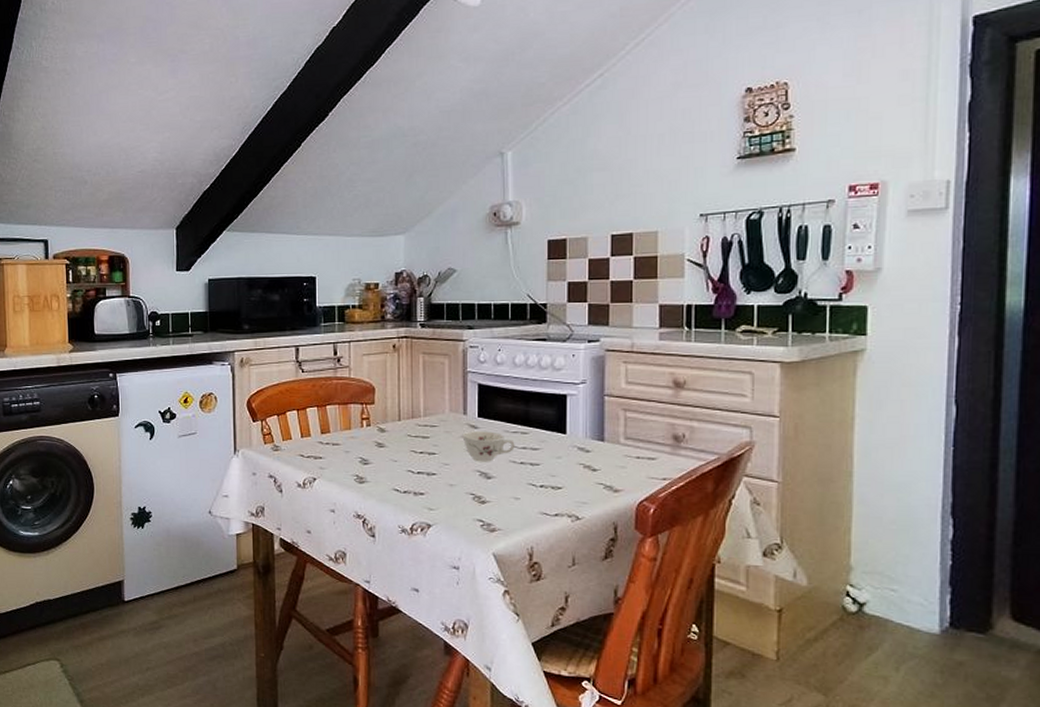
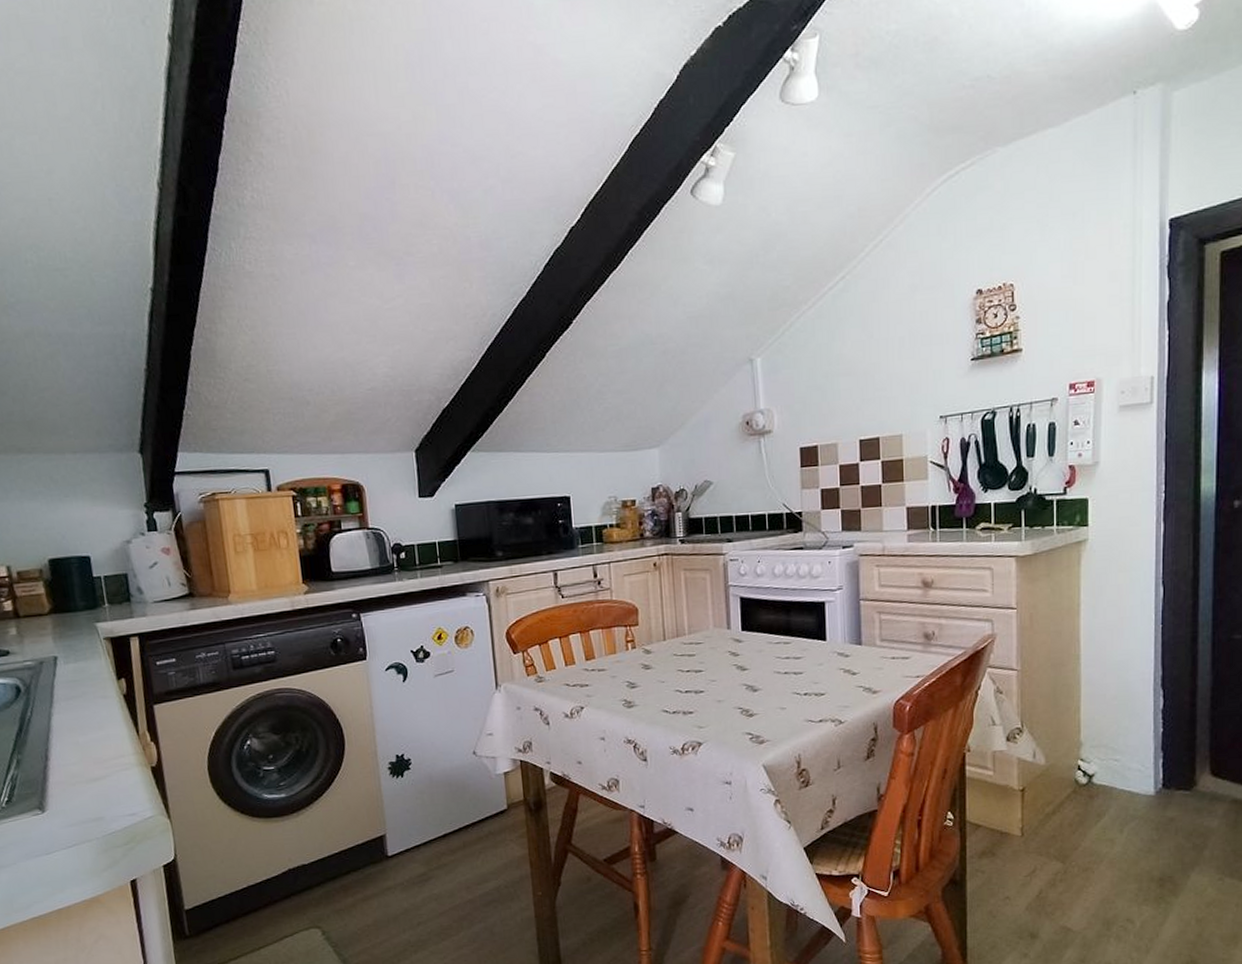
teacup: present [461,431,515,462] -> none [726,644,779,676]

